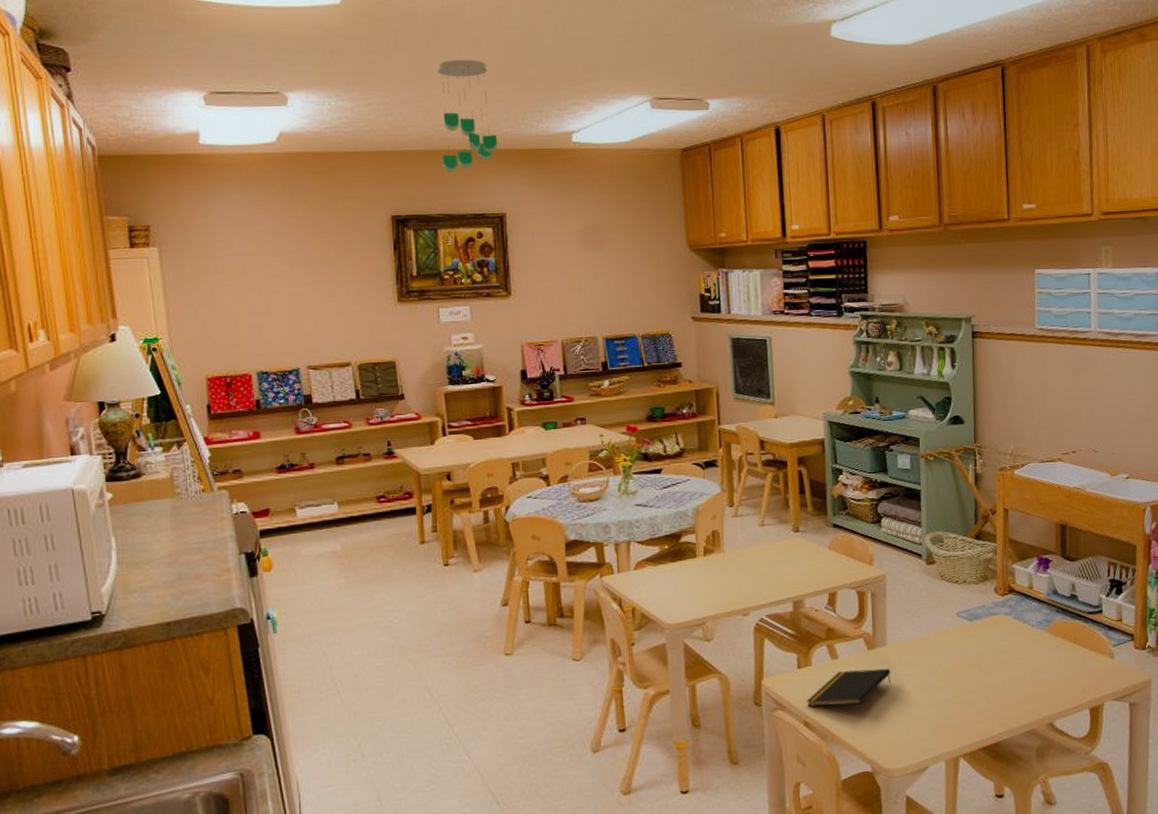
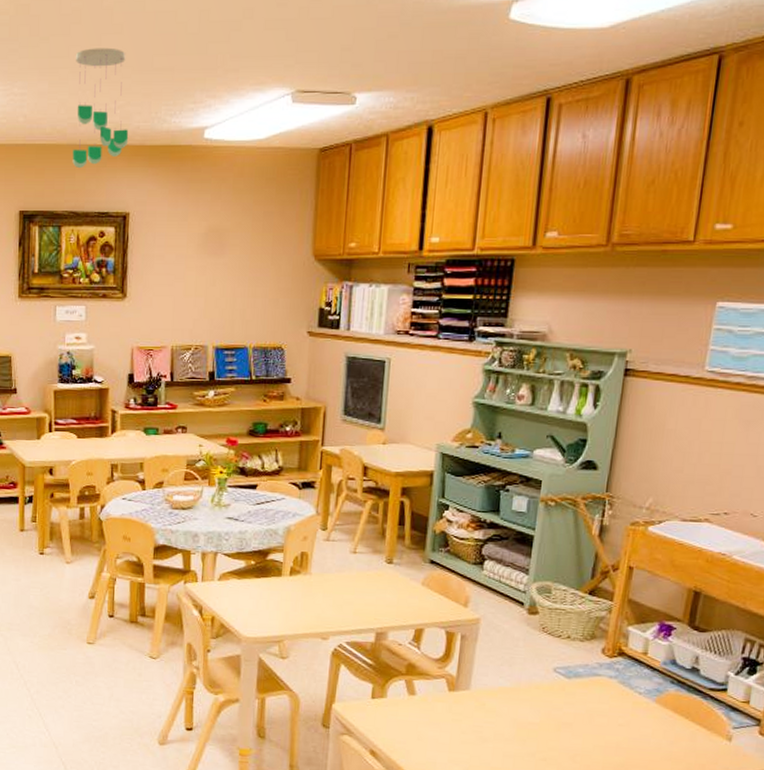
notepad: present [807,668,892,707] -> none [376,708,471,743]

